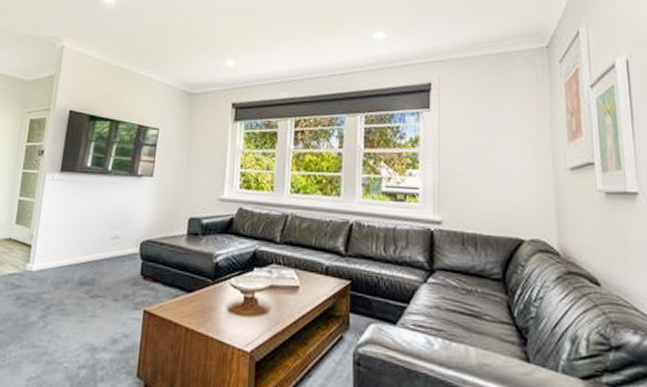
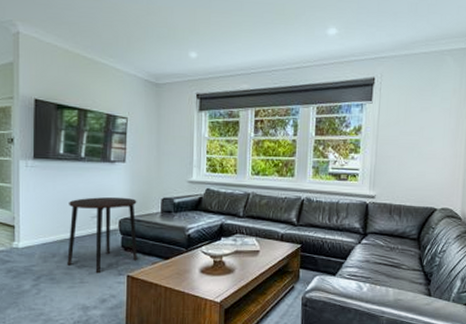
side table: none [80,215,162,307] -> present [67,196,137,274]

